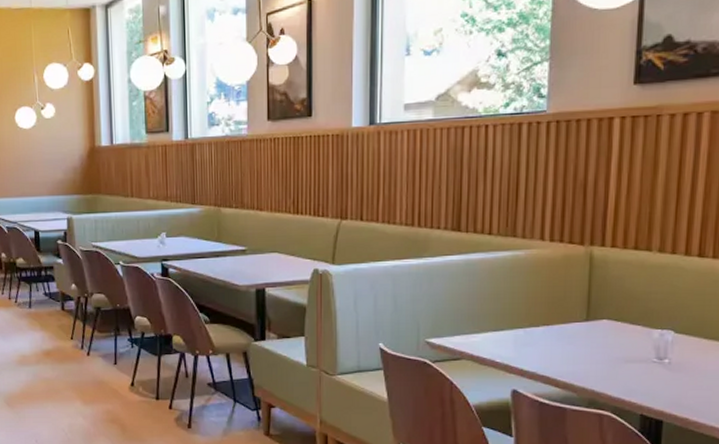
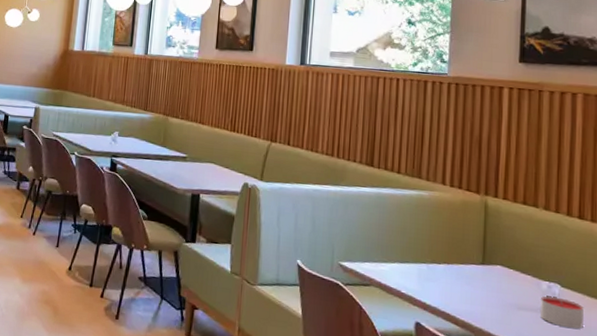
candle: none [649,344,699,375] -> present [539,296,584,329]

